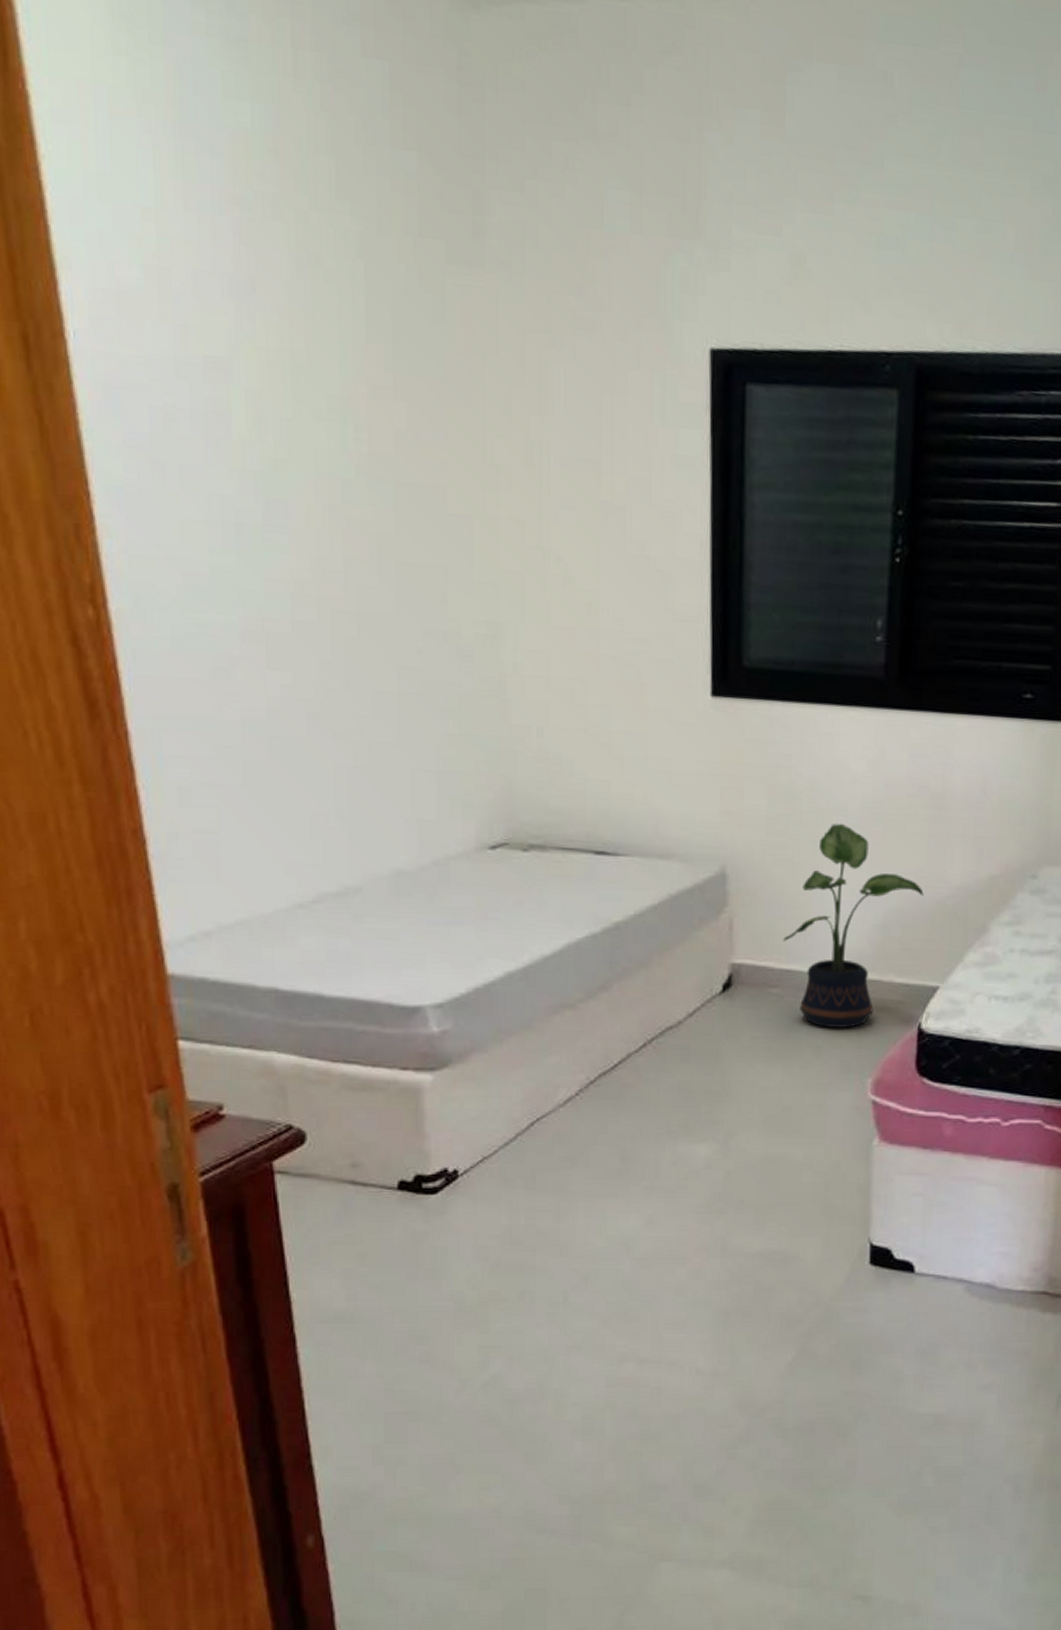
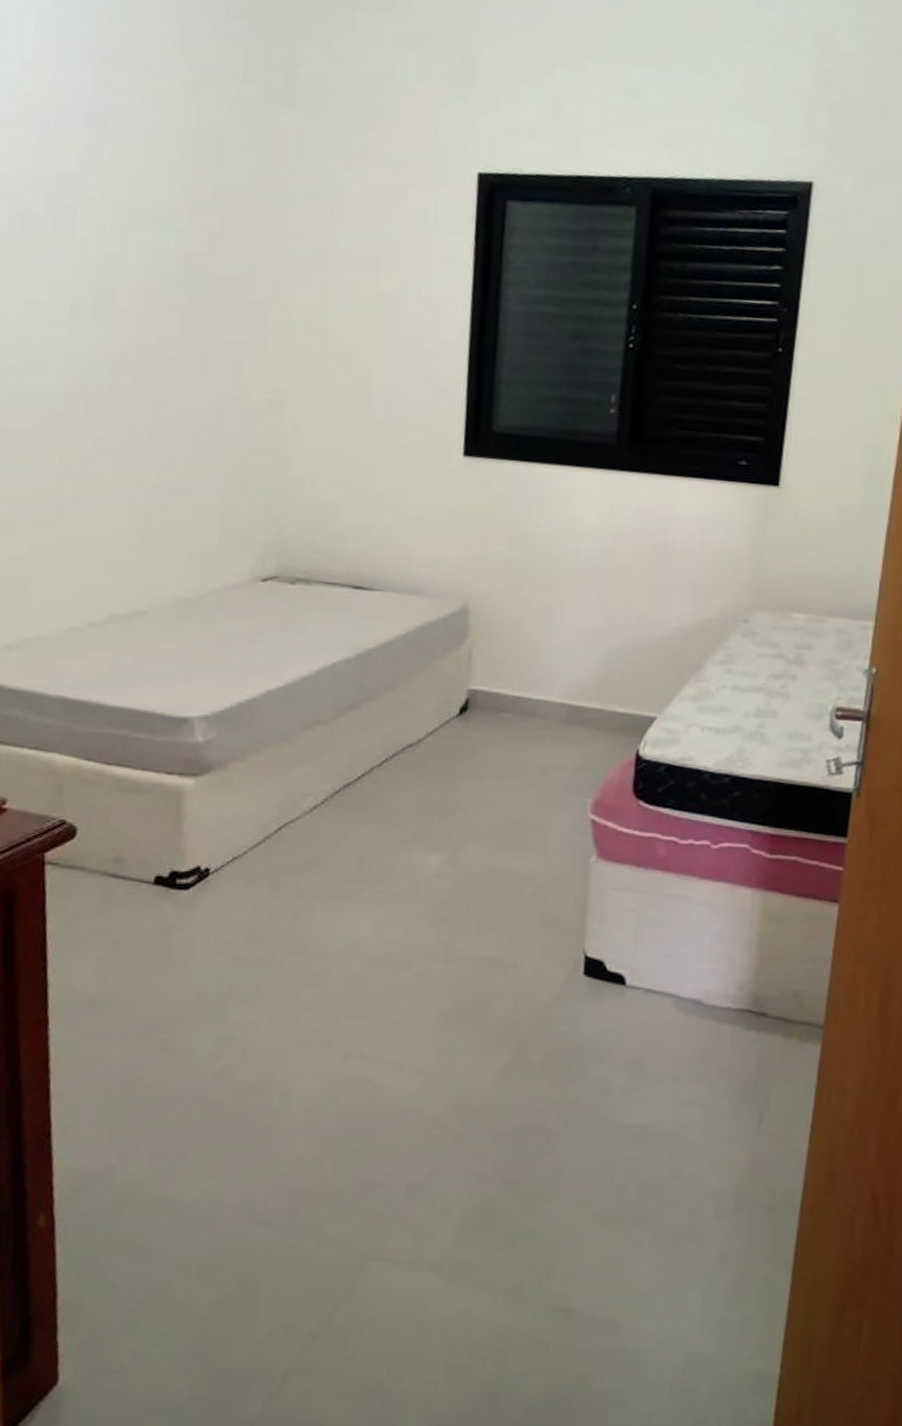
potted plant: present [783,823,924,1028] -> none [517,568,645,752]

